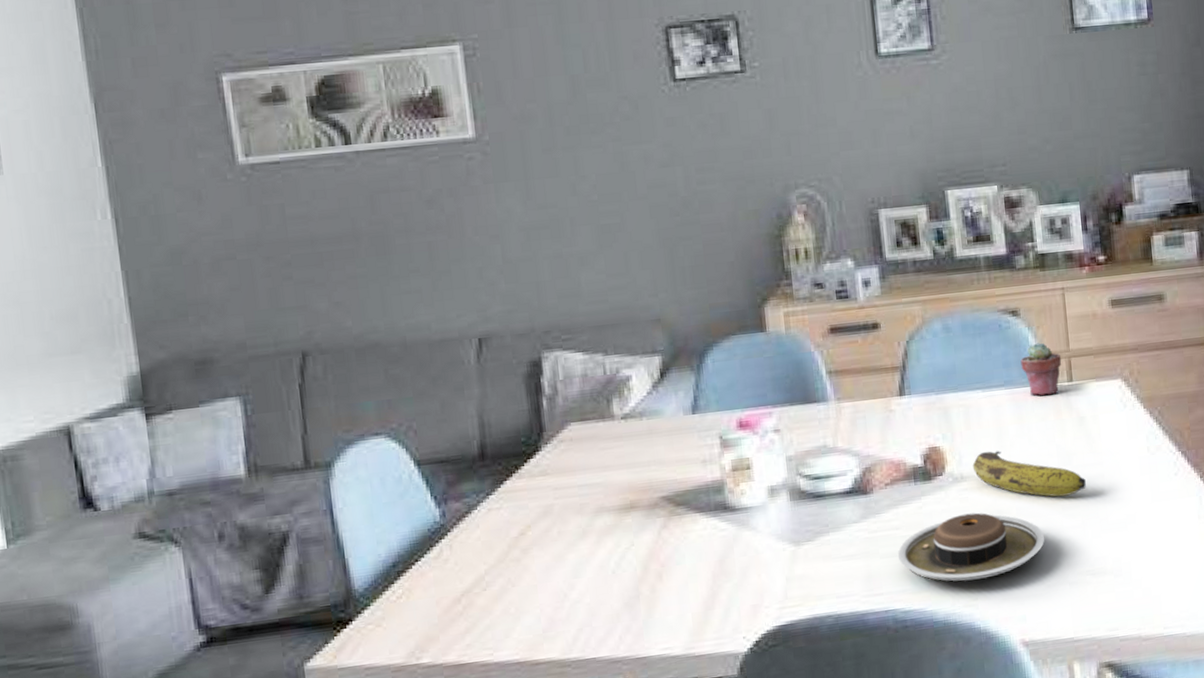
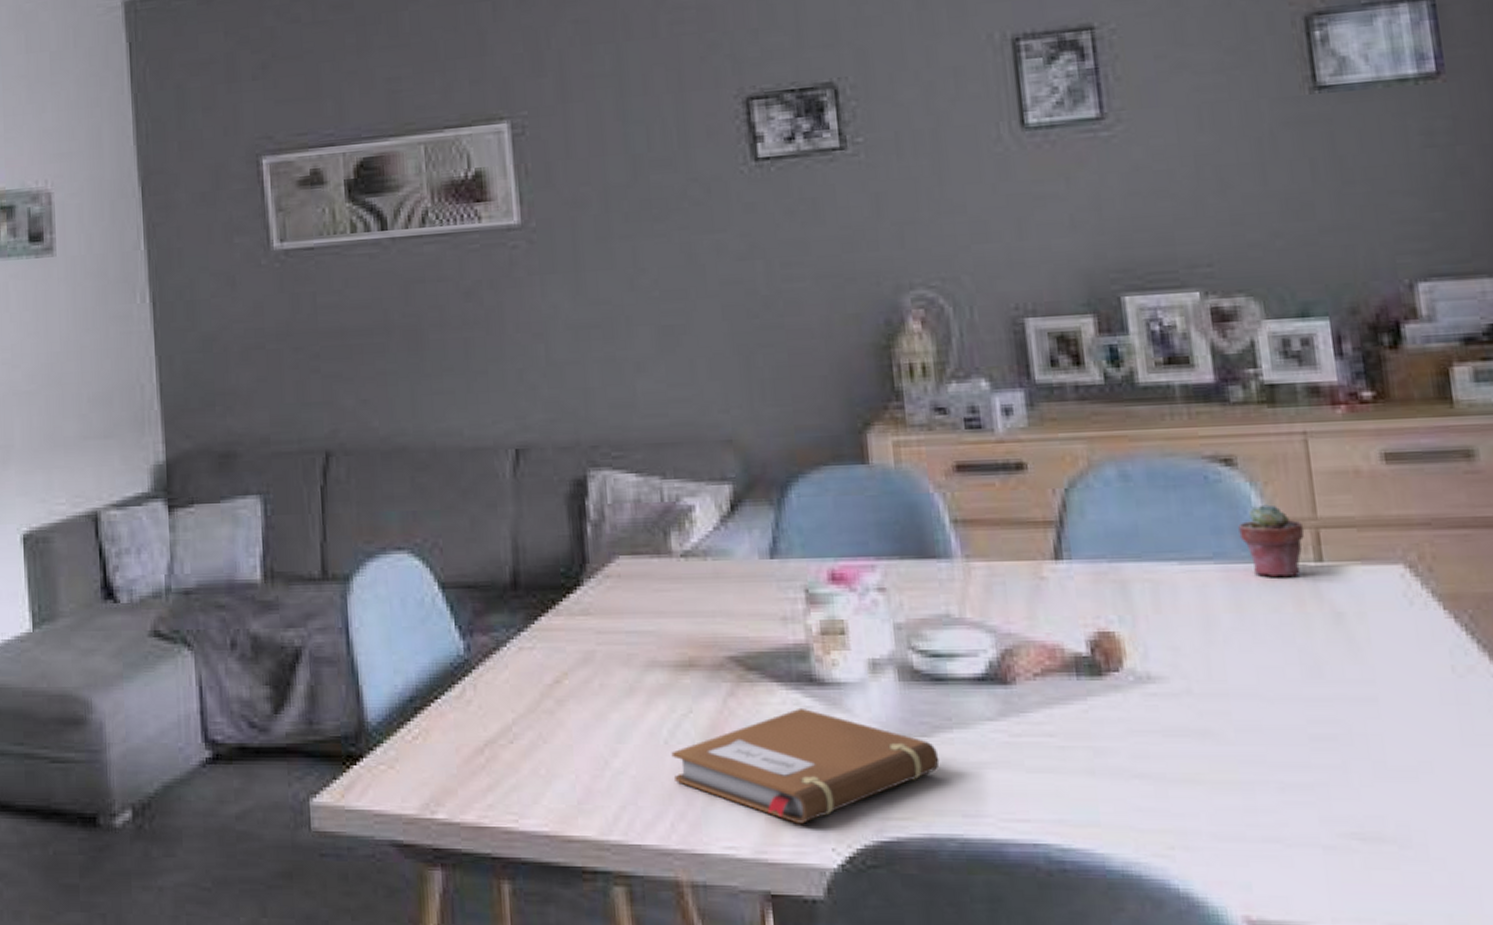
notebook: none [618,530,820,622] -> present [671,707,940,824]
plate: present [897,512,1044,582] -> none [1051,728,1280,821]
fruit: present [972,451,1086,497] -> none [1164,645,1348,721]

